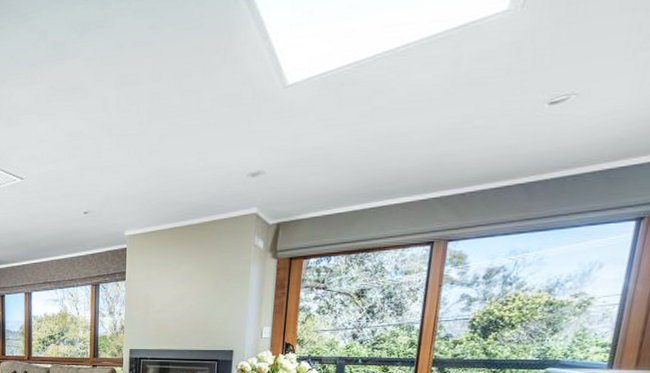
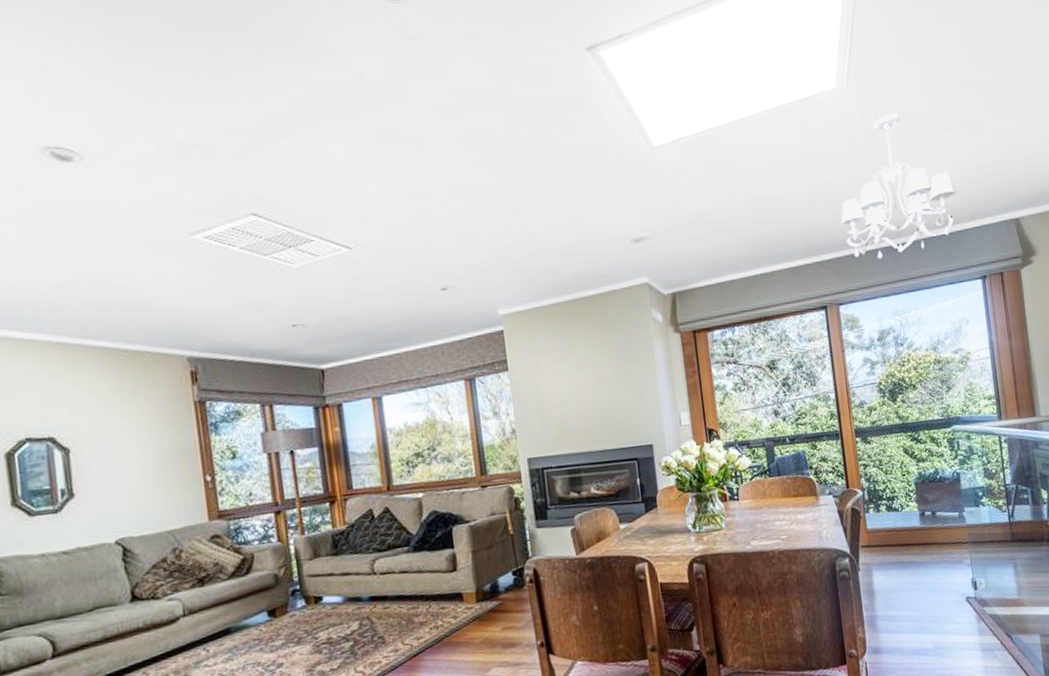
chandelier: none [473,33,635,196] -> present [841,113,956,259]

